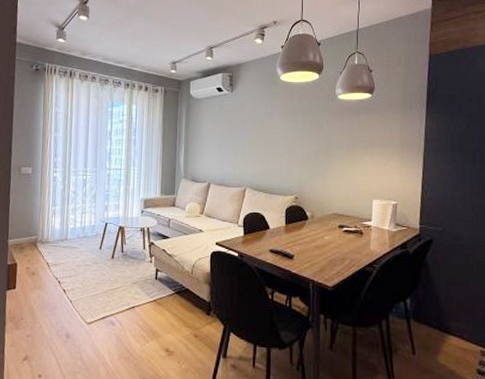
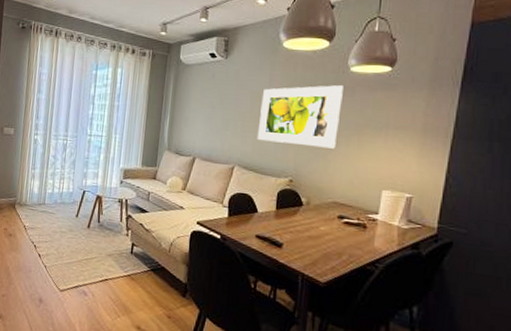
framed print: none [264,111,334,167] -> present [257,85,343,149]

